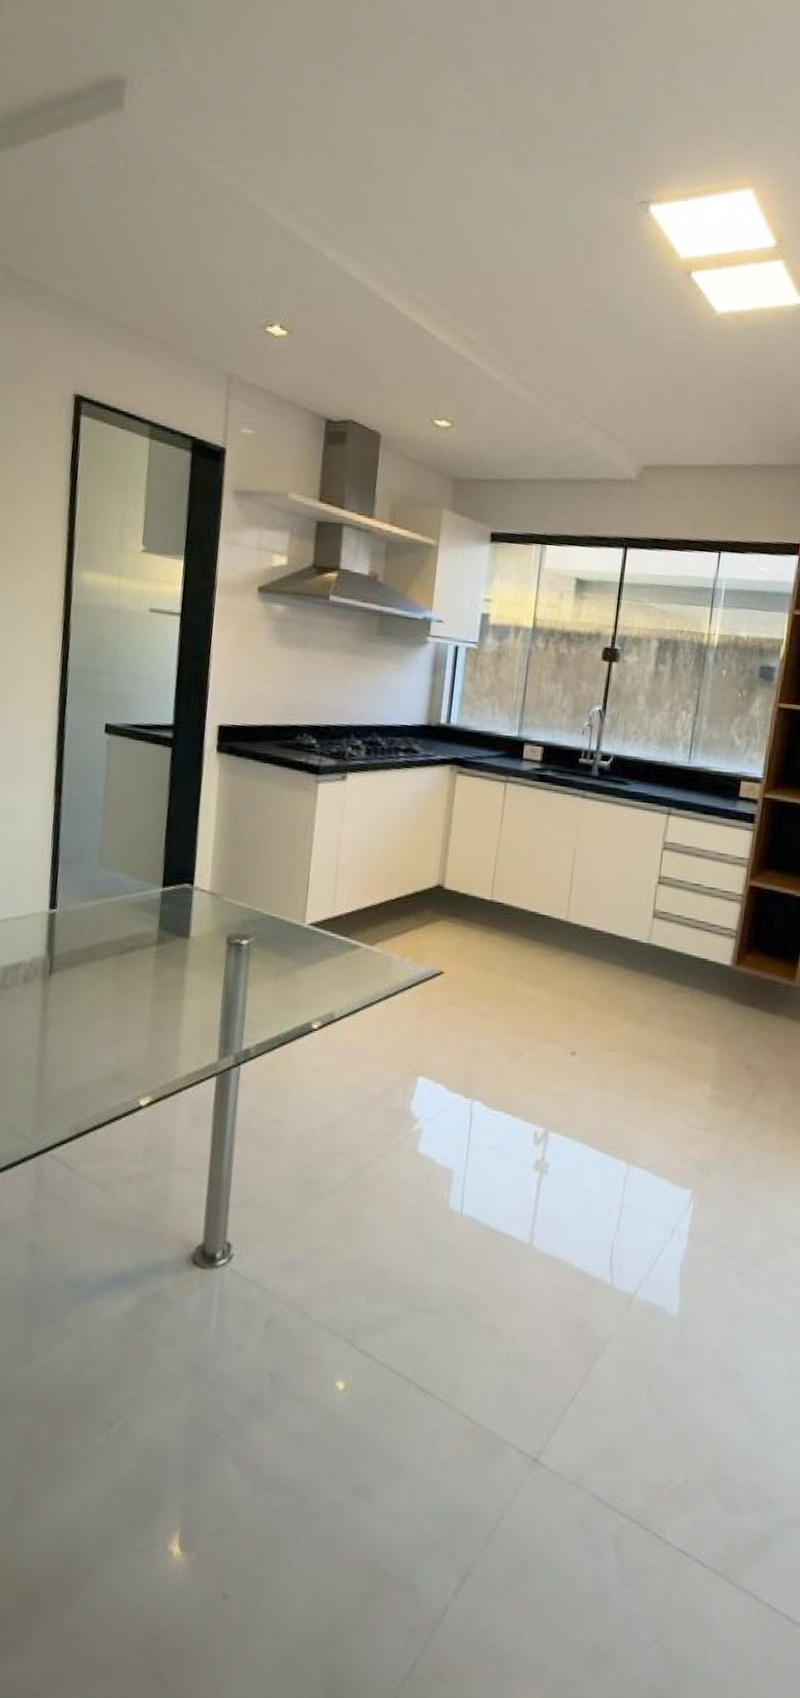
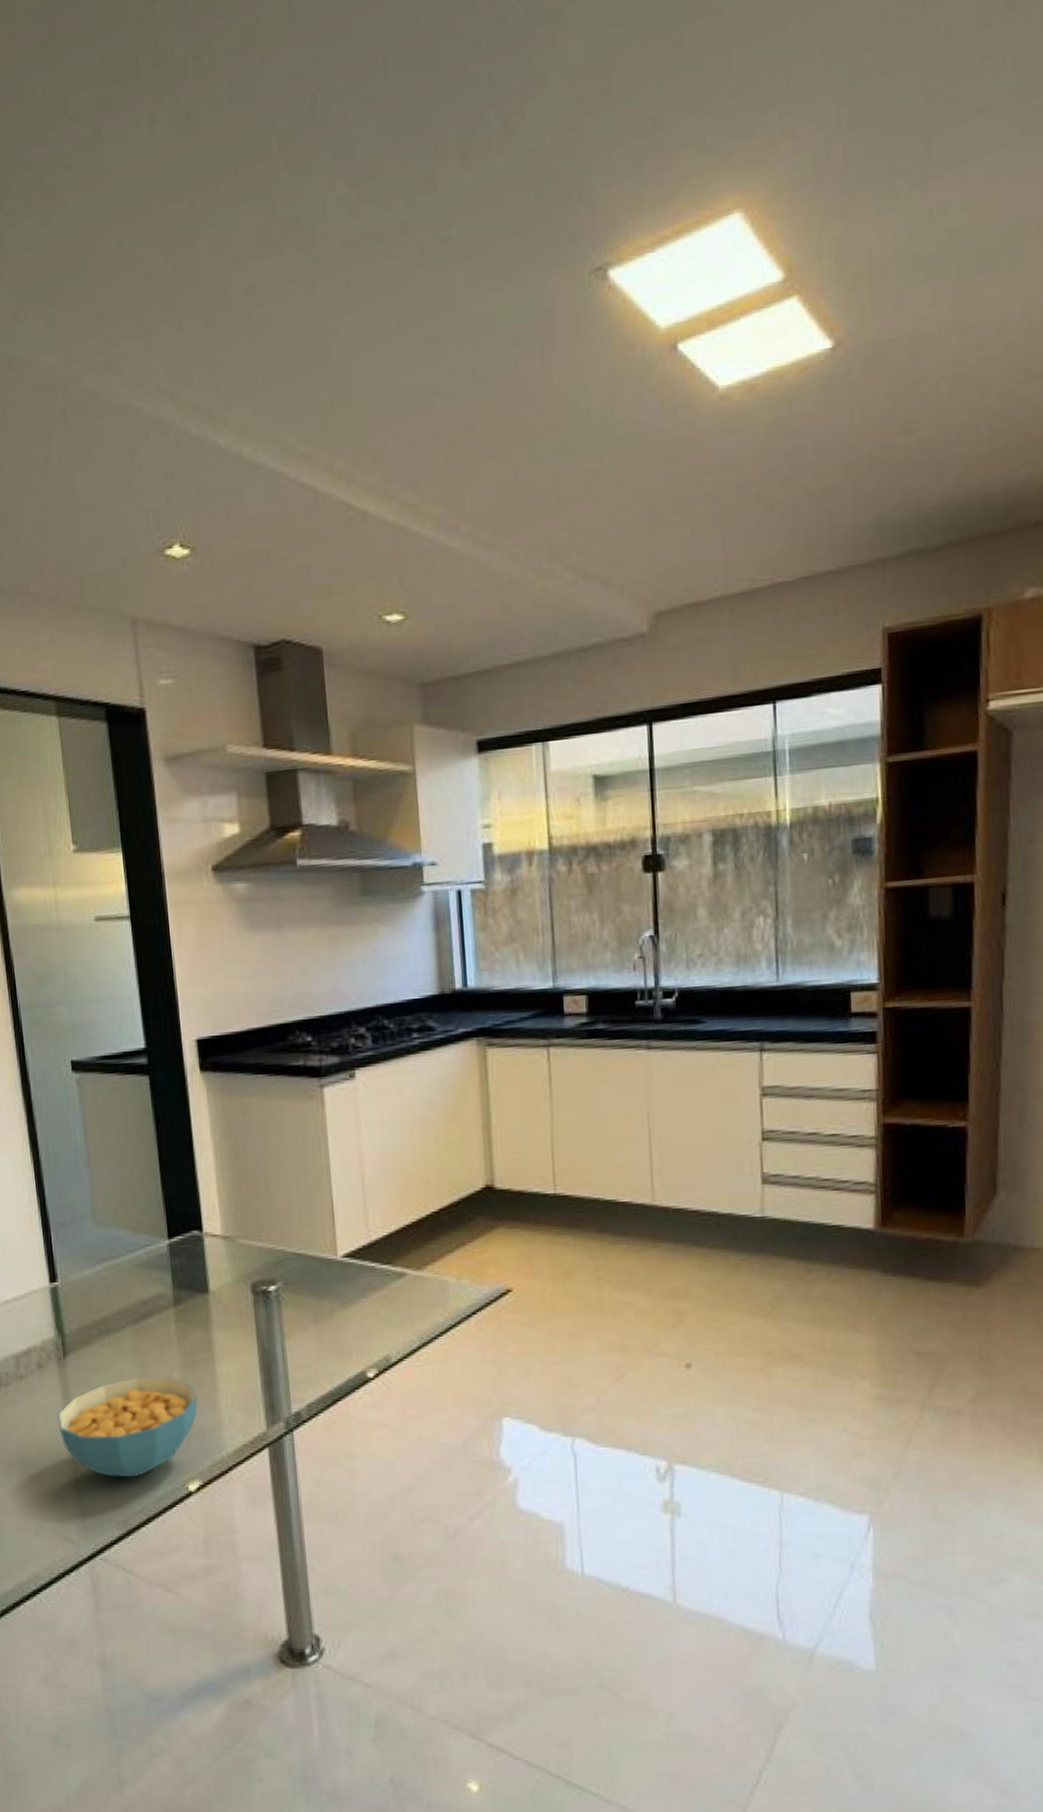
cereal bowl: none [33,1000,163,1088] -> present [57,1376,198,1478]

